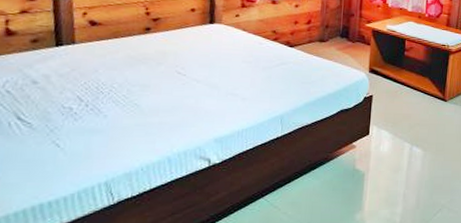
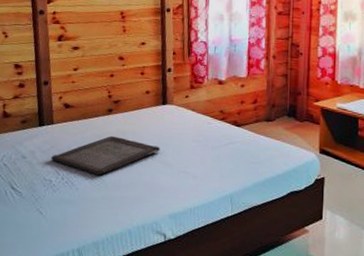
serving tray: none [71,56,206,100] -> present [51,135,160,175]

